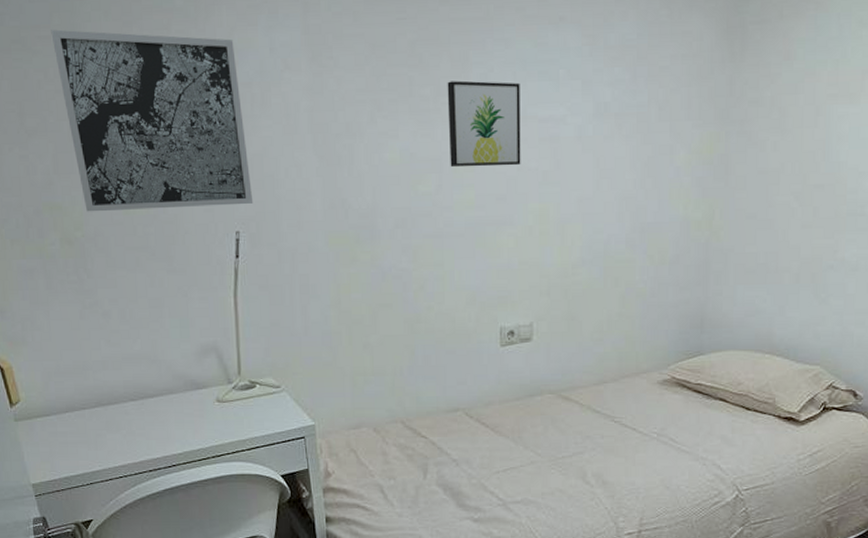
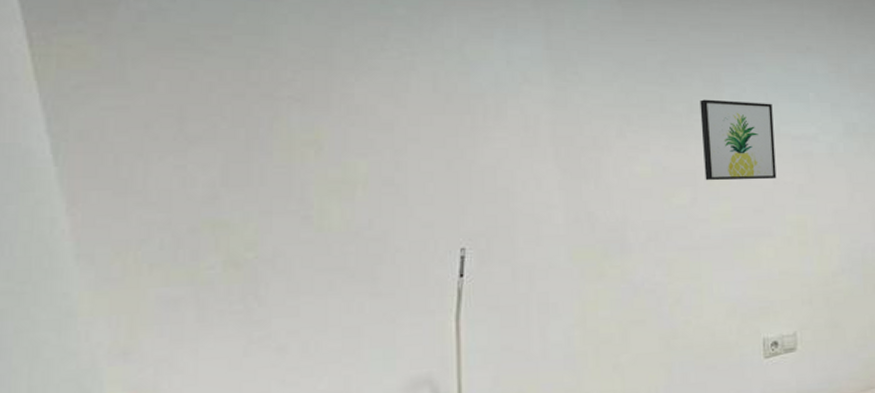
wall art: present [51,29,254,212] -> none [232,30,484,230]

